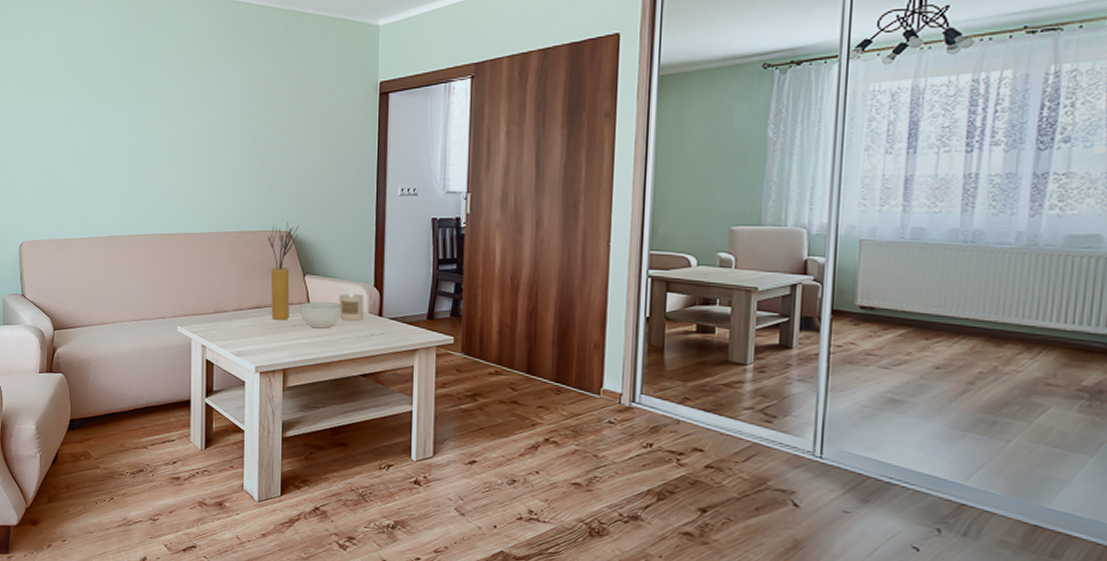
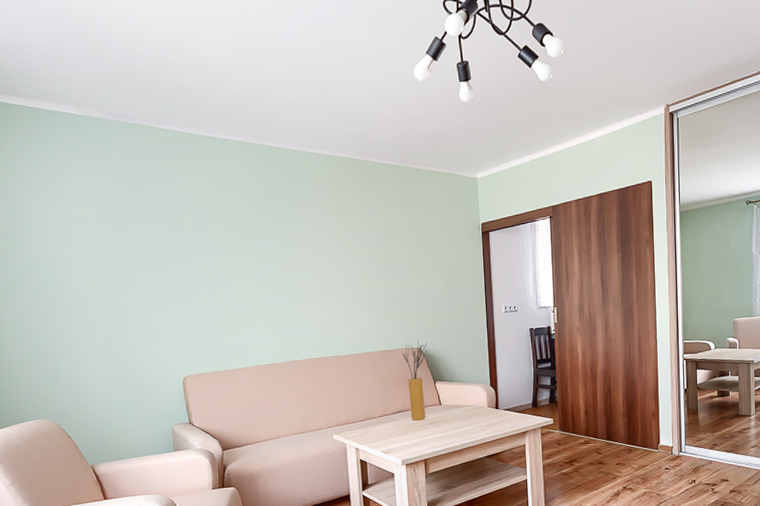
bowl: present [299,302,342,329] -> none [433,402,467,424]
candle: present [339,290,364,322] -> none [464,390,484,416]

